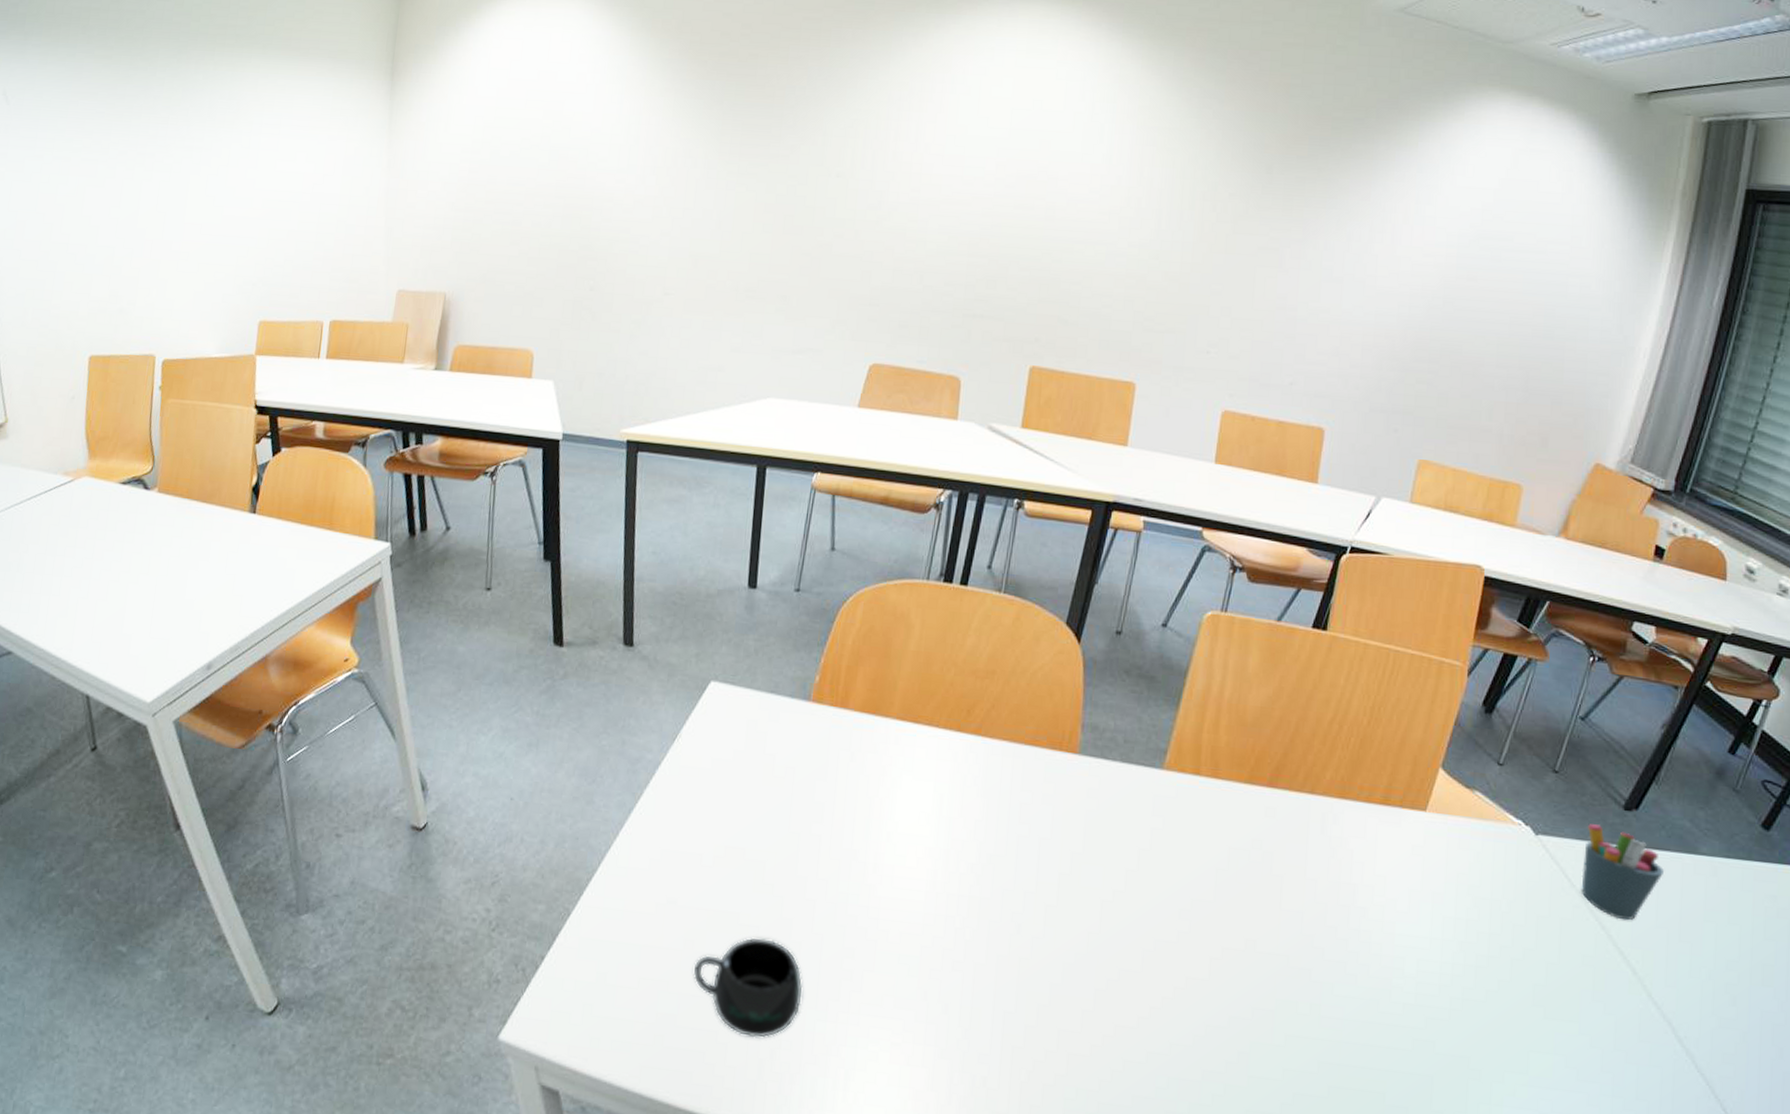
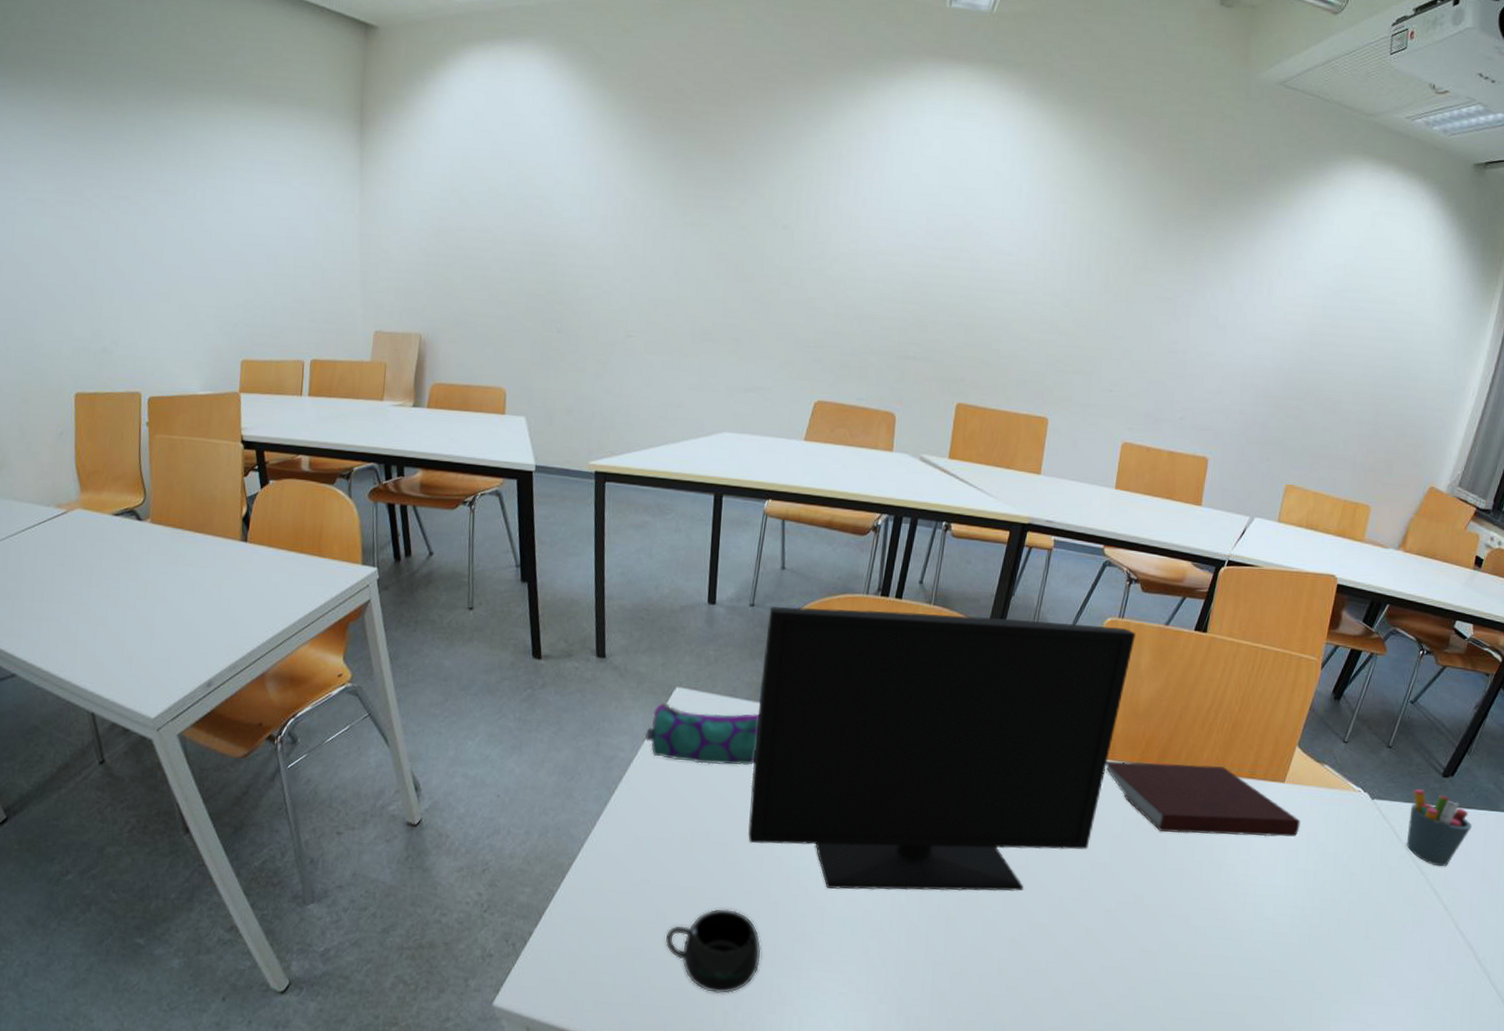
pencil case: none [675,698,803,772] -> present [645,702,759,765]
monitor: none [789,592,1242,931] -> present [748,607,1136,892]
notebook: none [1207,779,1447,877] -> present [1106,761,1301,837]

